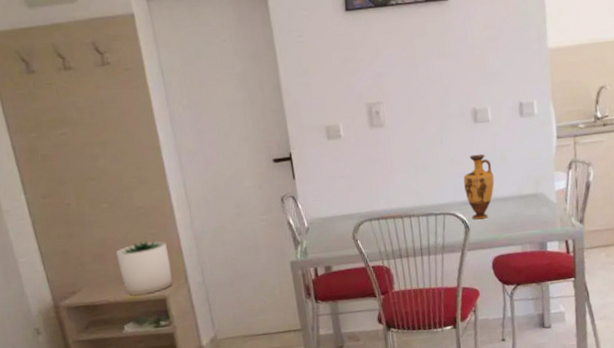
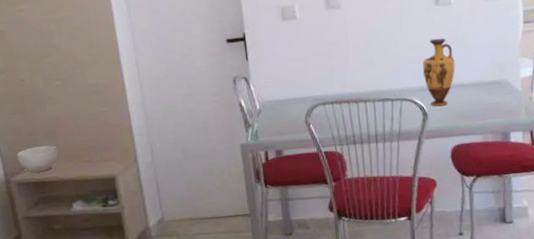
bowl: none [63,268,108,297] -> present [15,144,59,173]
planter: present [115,241,172,296] -> none [67,119,122,174]

